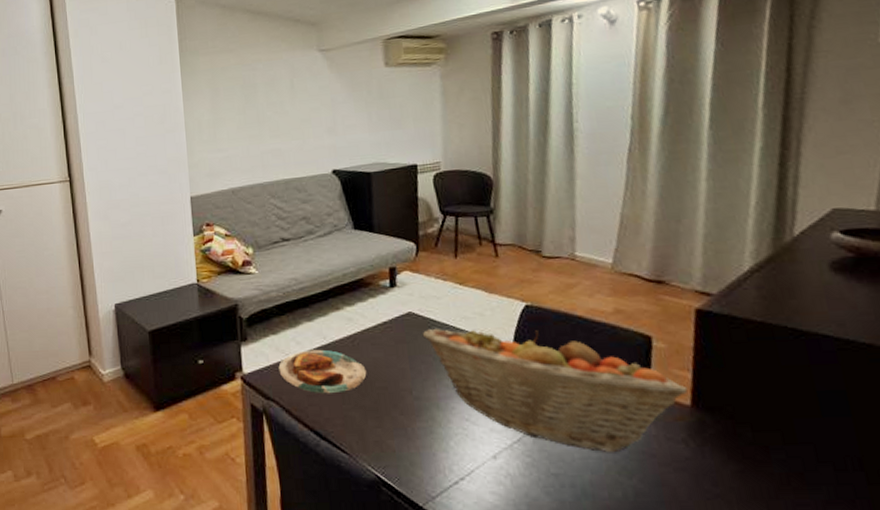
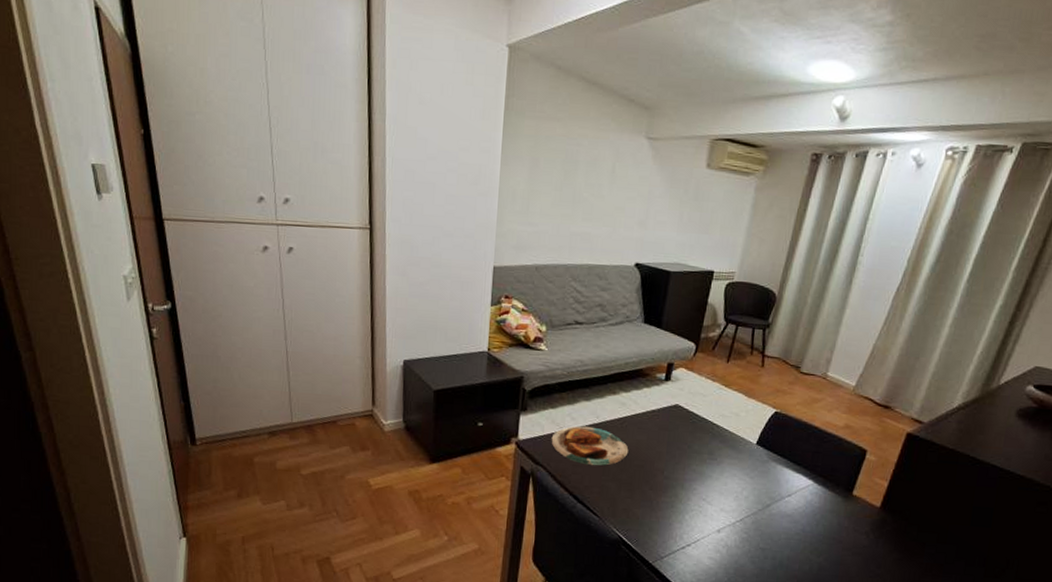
fruit basket: present [422,328,688,453] -> none [683,421,882,537]

